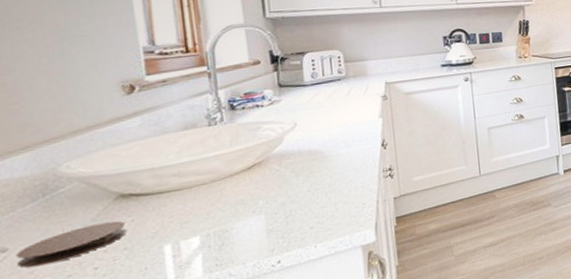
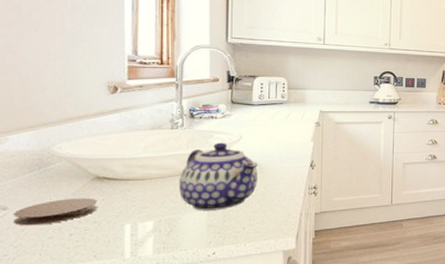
teapot: none [225,133,322,216] -> present [179,142,257,211]

